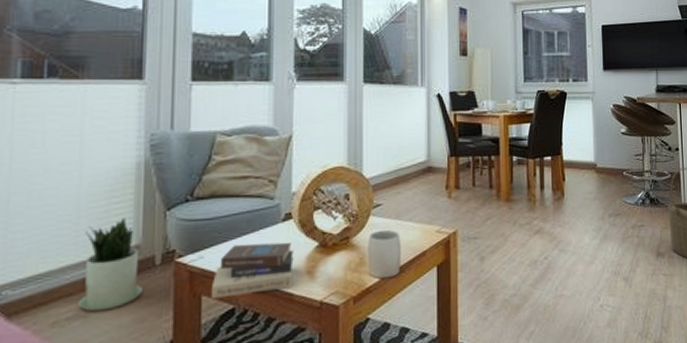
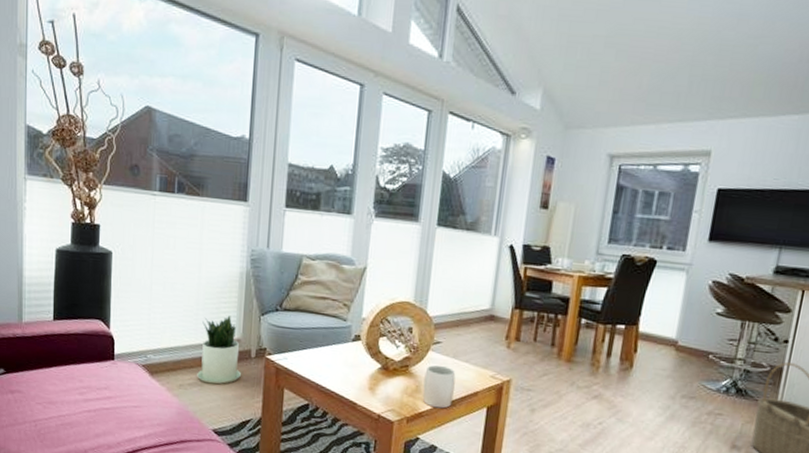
books: present [210,242,294,300] -> none [291,353,360,398]

